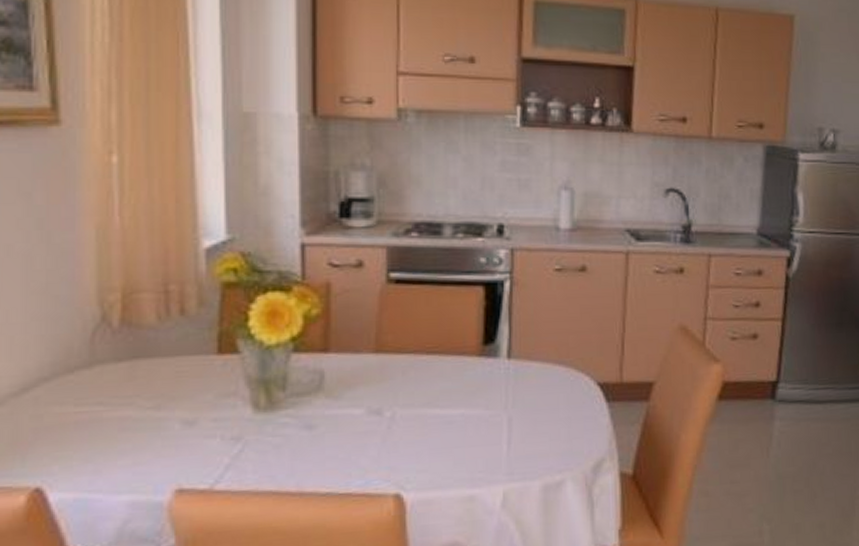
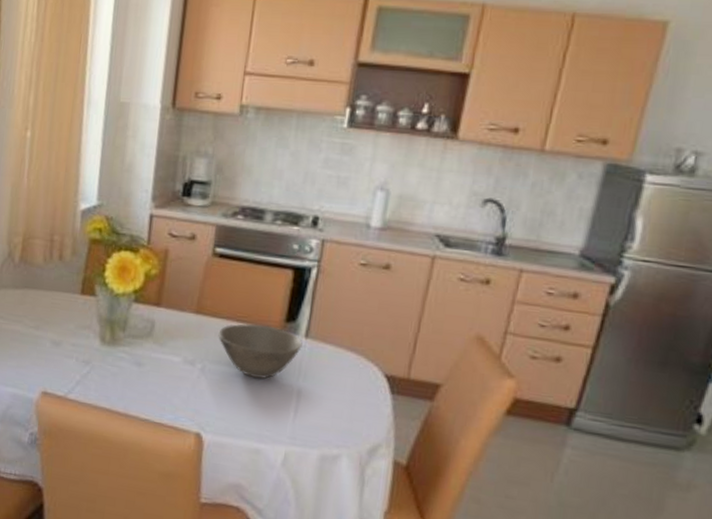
bowl: none [406,352,506,415] -> present [218,324,303,379]

